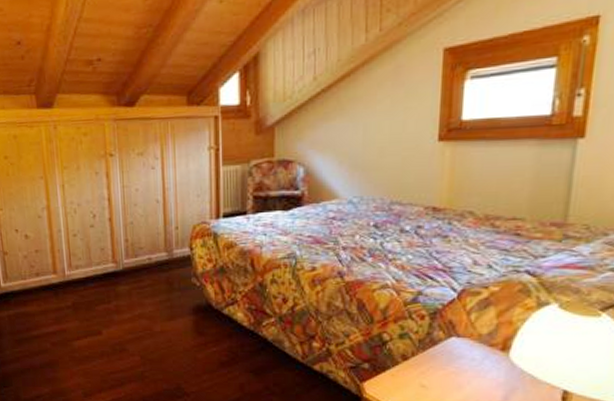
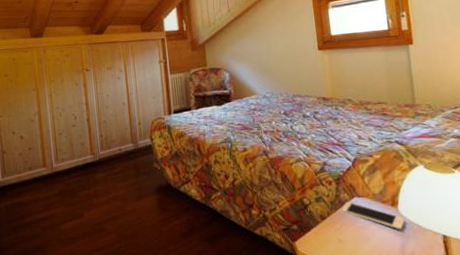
cell phone: none [431,342,516,380] -> present [341,202,405,230]

